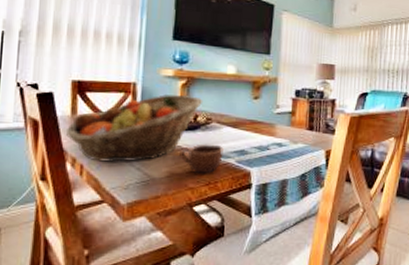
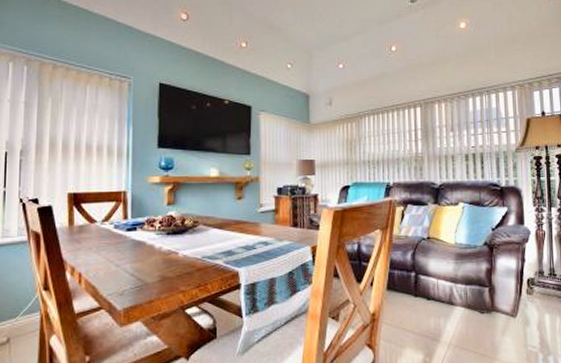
fruit basket: present [65,94,204,162] -> none [64,201,190,269]
mug: present [179,144,224,174] -> none [170,246,211,277]

